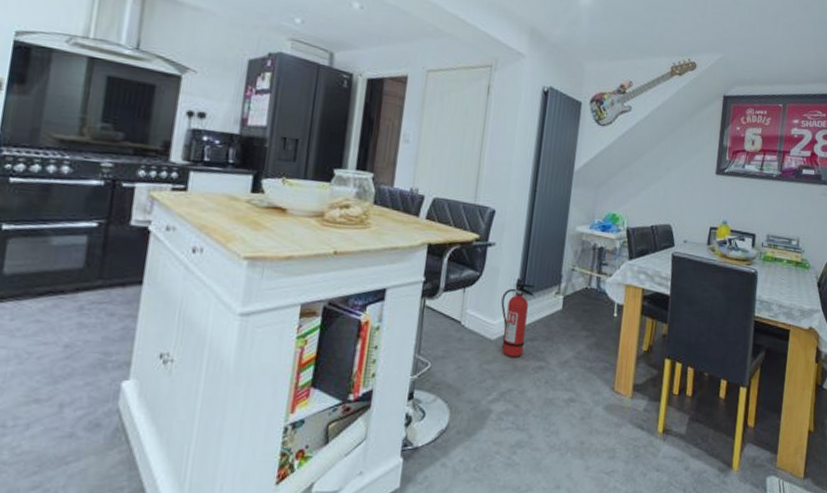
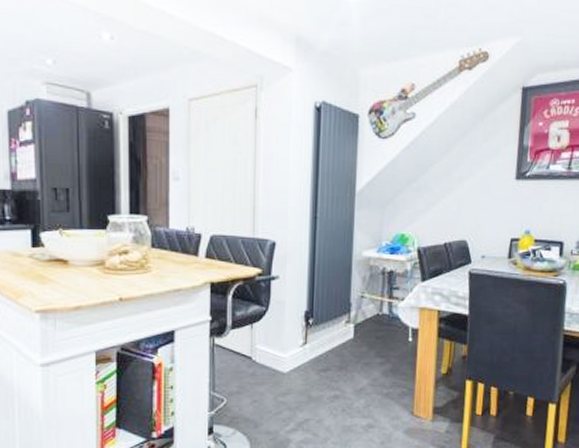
fire extinguisher: present [501,283,536,357] -> none [290,315,324,388]

